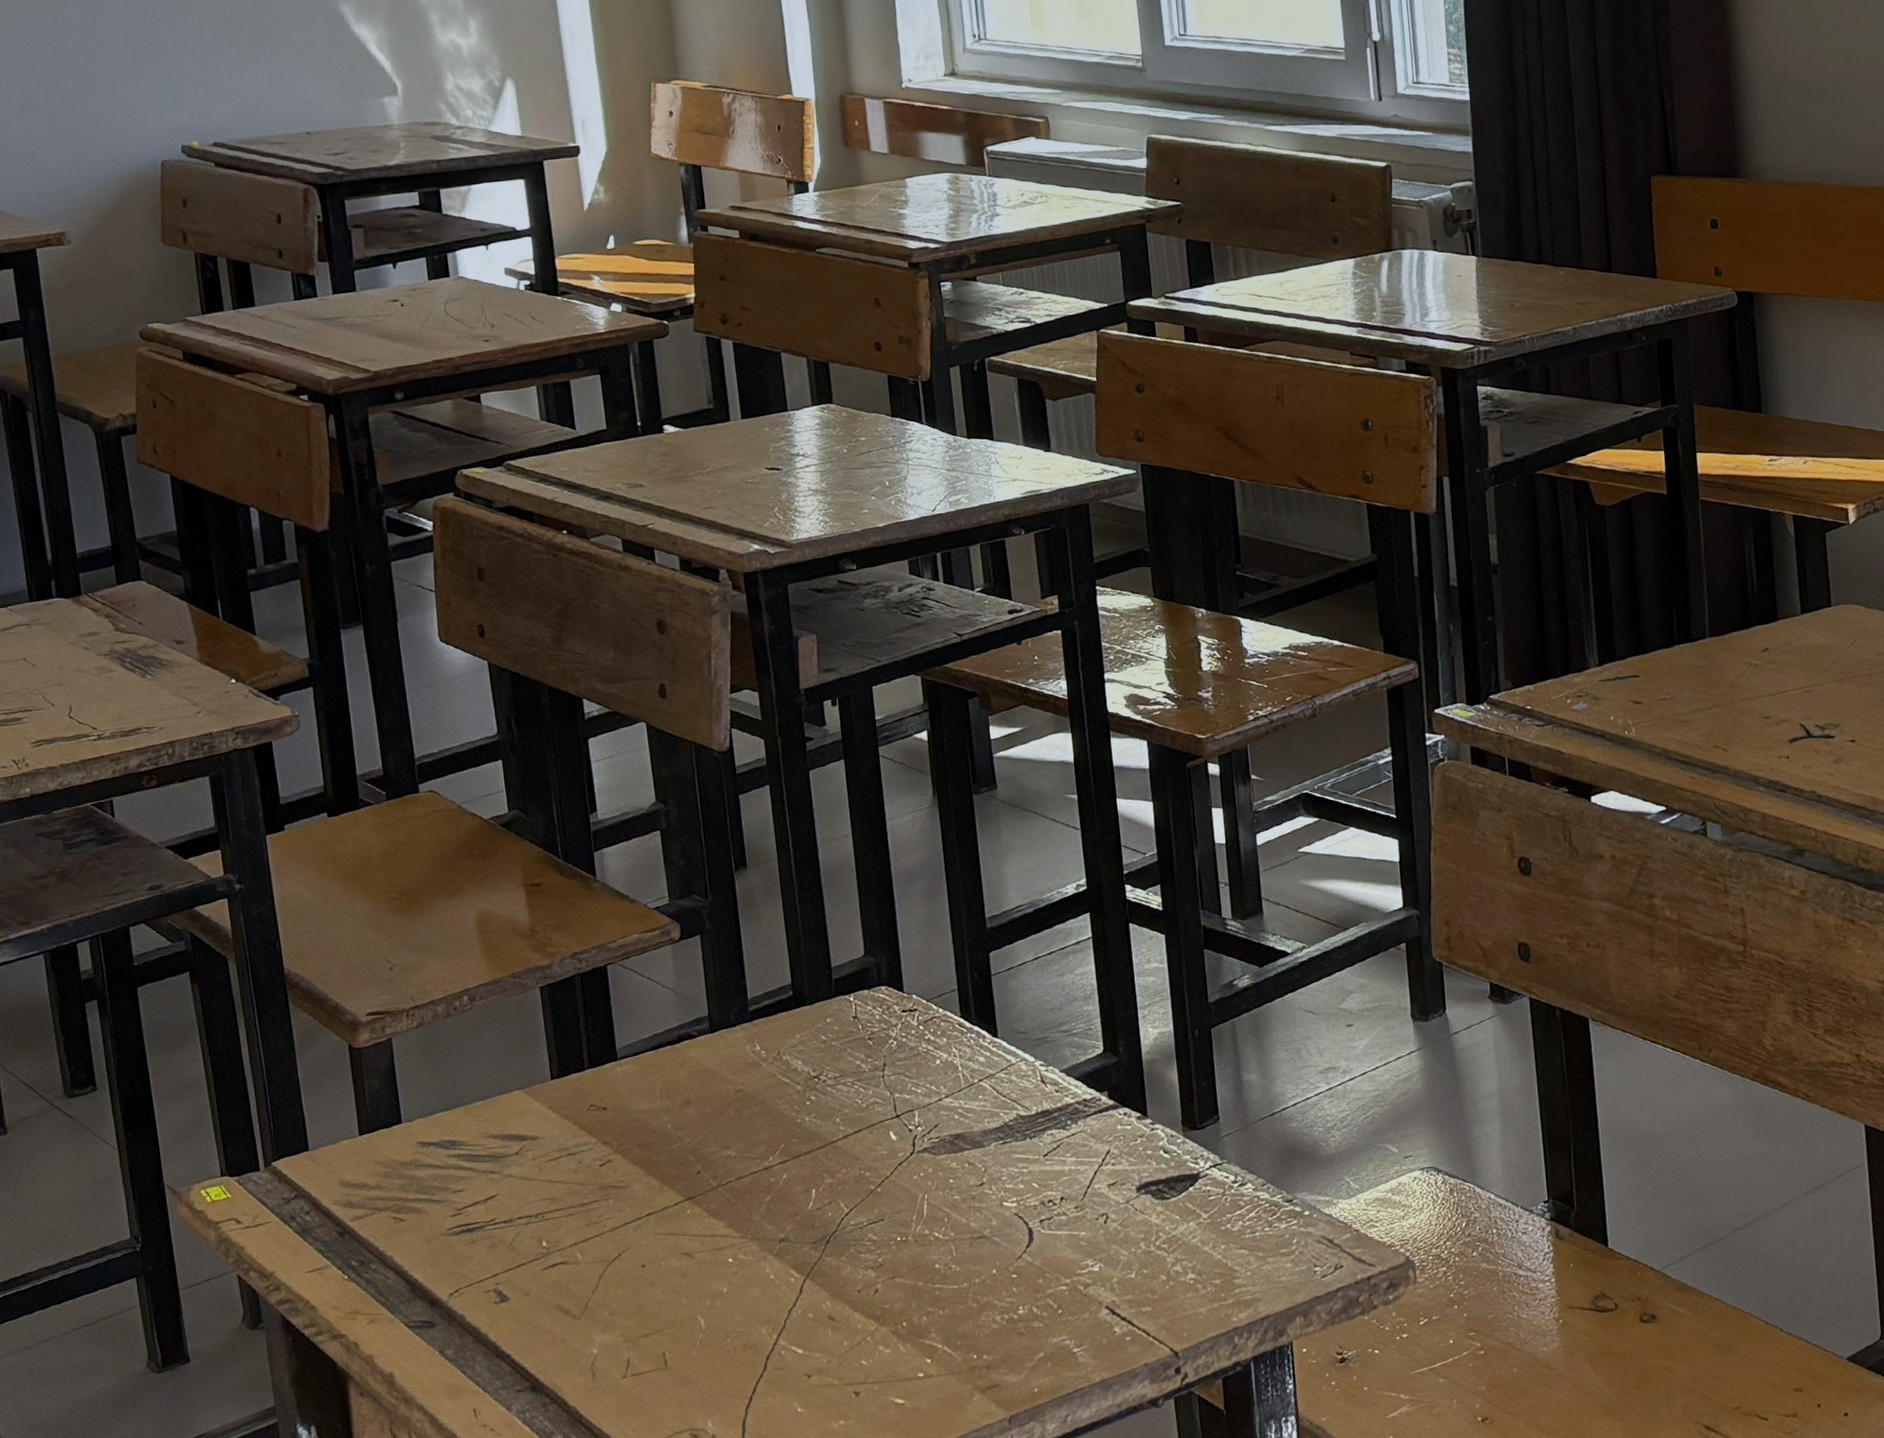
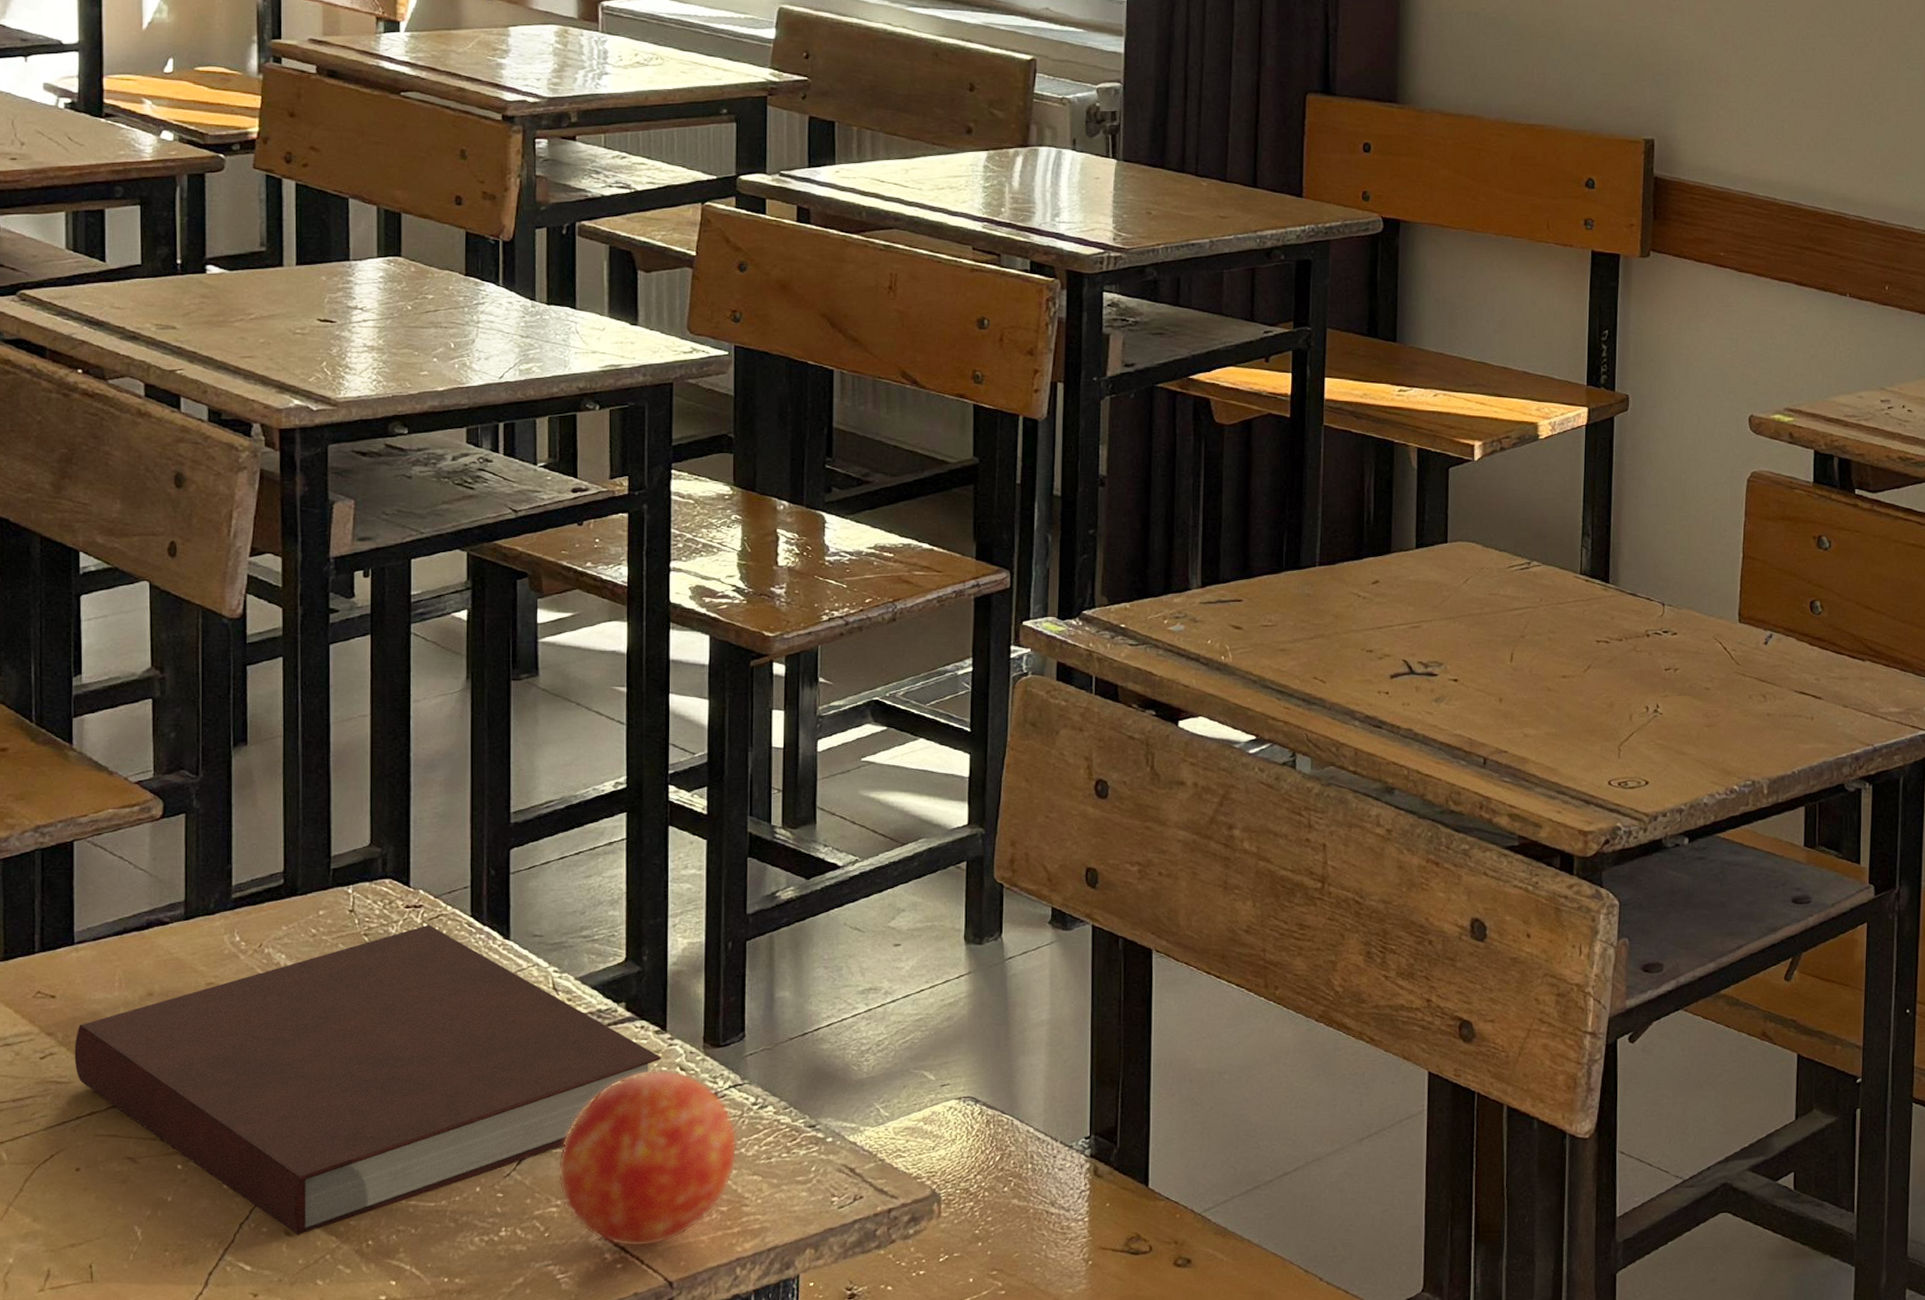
notebook: none [628,1026,1146,1320] -> present [74,924,661,1235]
apple: none [1062,1153,1224,1321] -> present [557,1070,738,1247]

